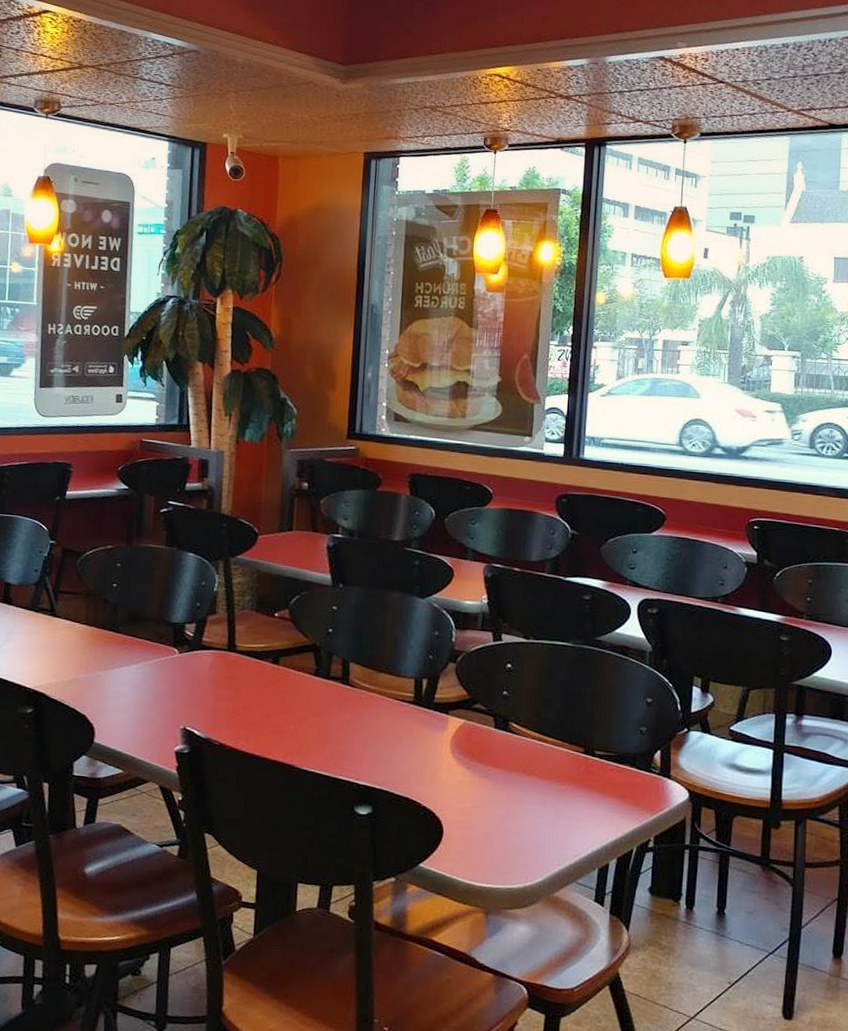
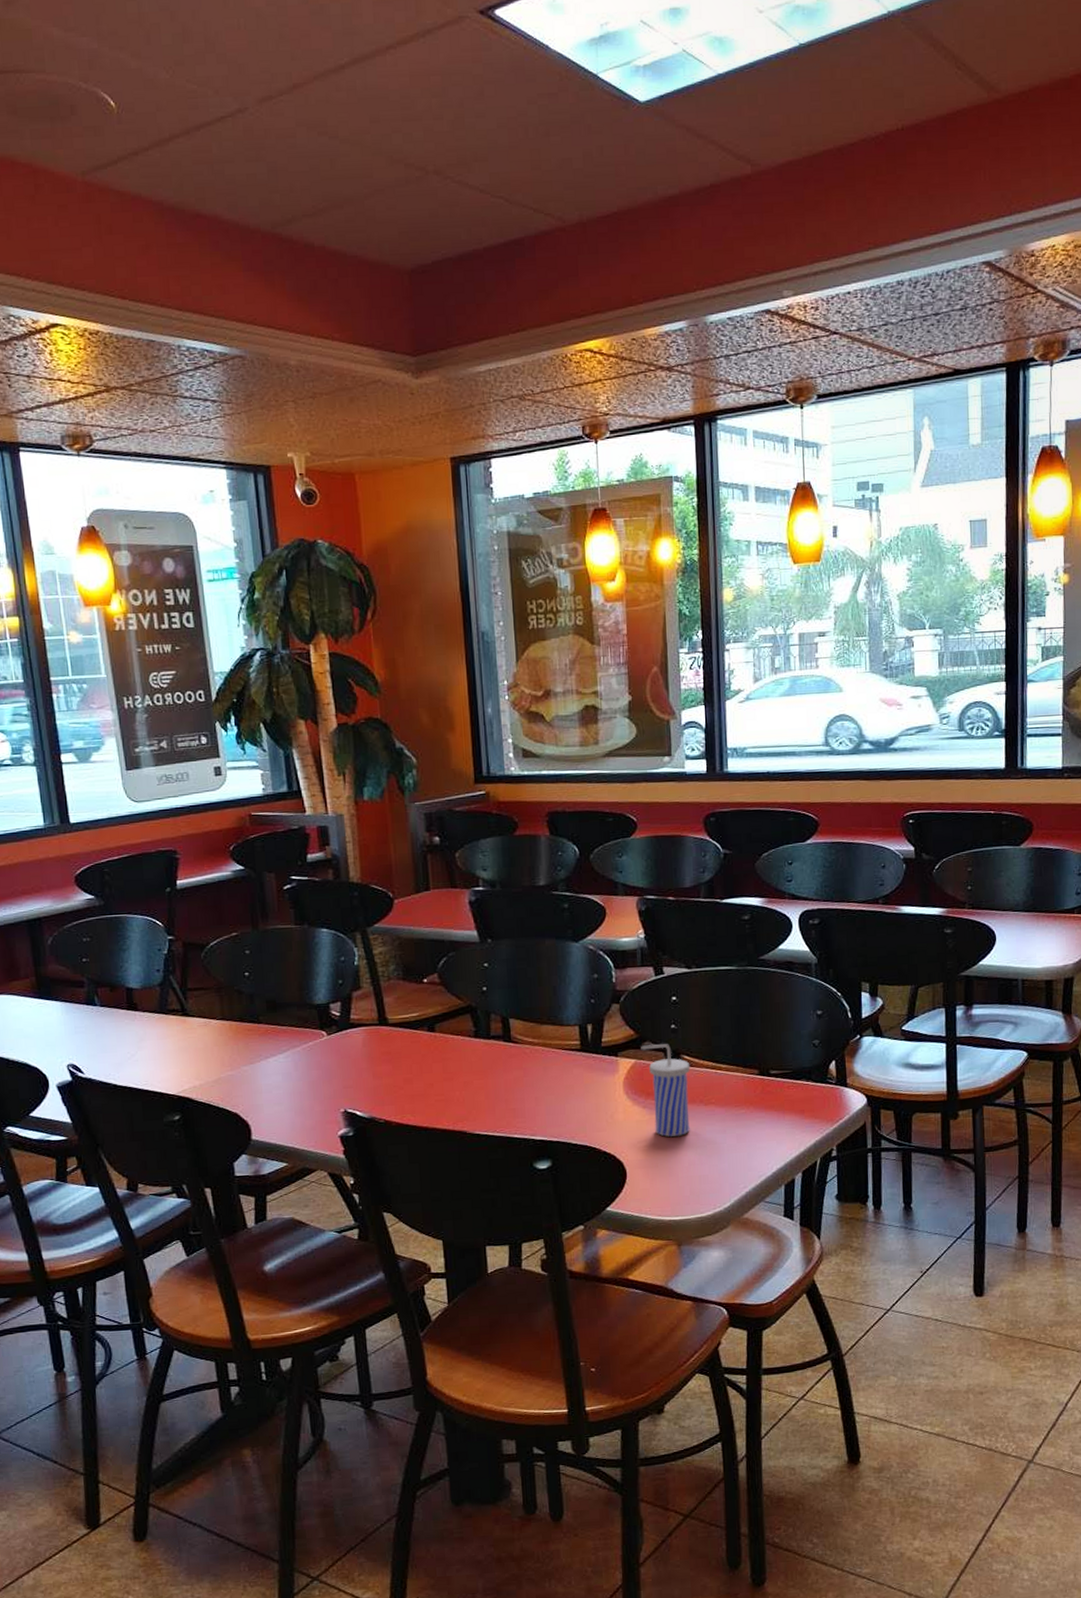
beverage cup: none [471,707,518,803] -> present [641,1044,691,1138]

